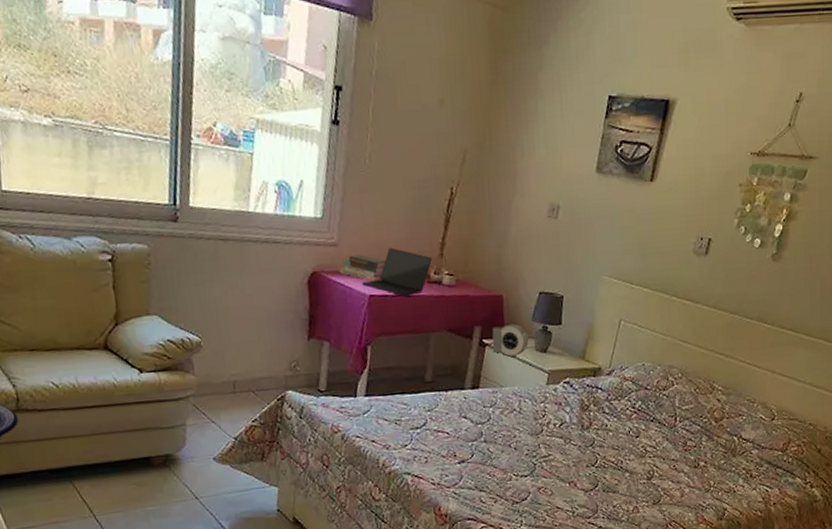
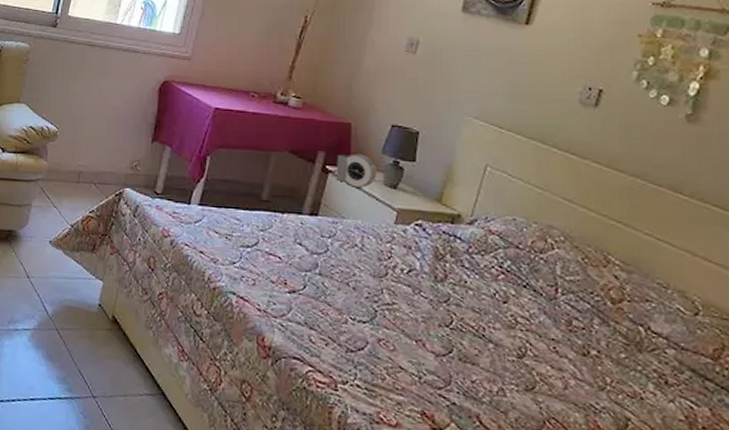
books: present [339,254,386,282] -> none [189,69,234,96]
laptop: present [361,247,433,296] -> none [209,66,281,113]

